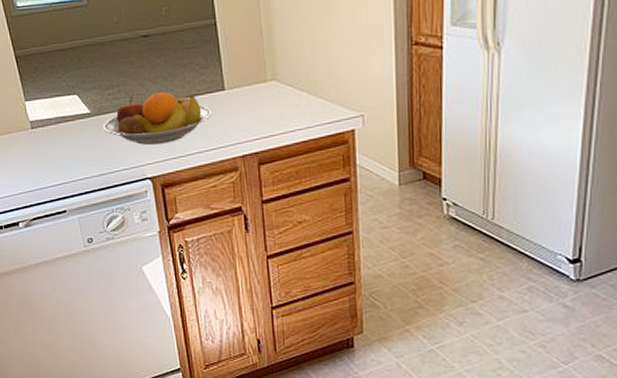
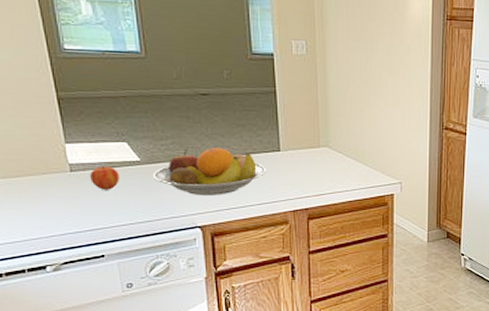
apple: none [48,120,74,145] -> present [90,166,120,190]

